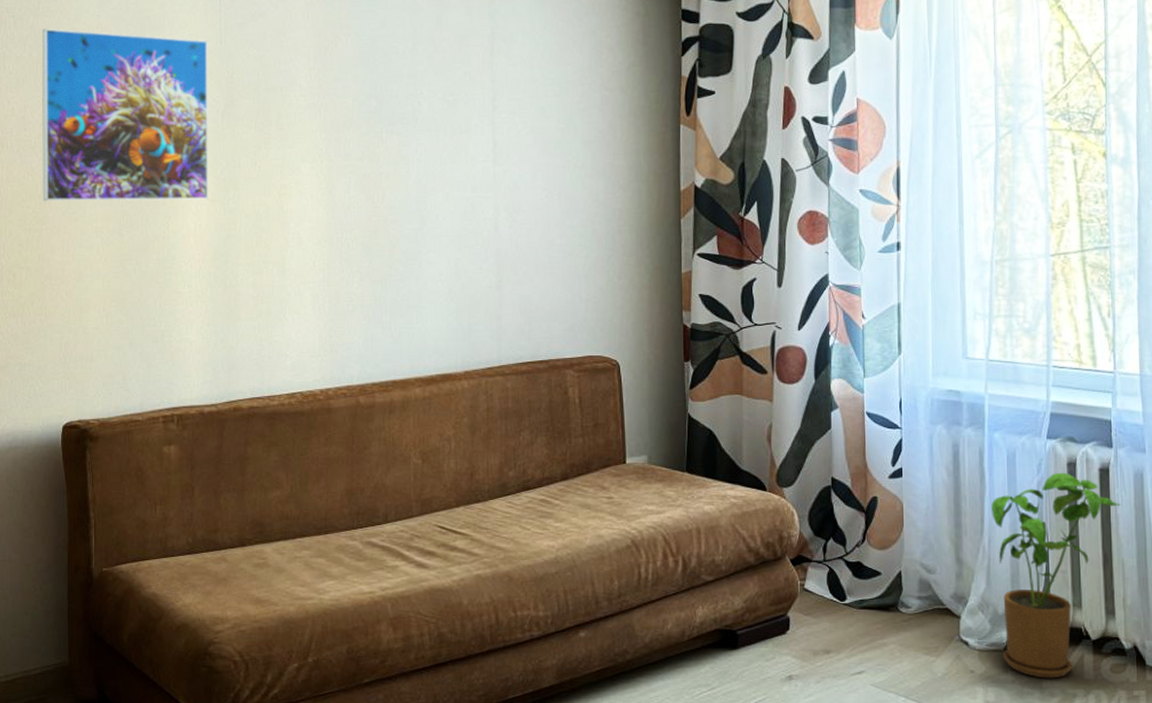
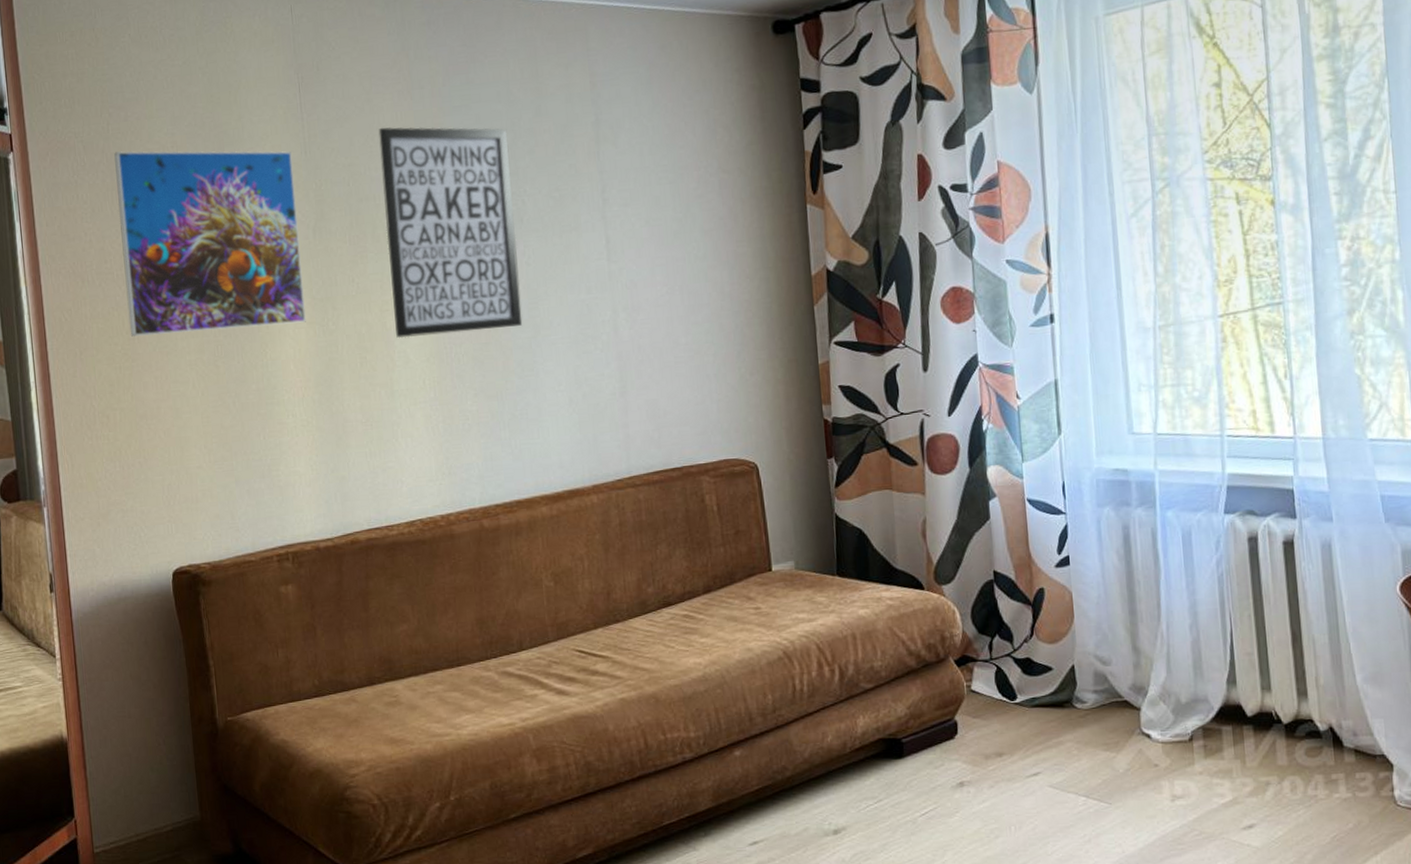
wall art: none [290,24,411,221] -> present [378,127,523,339]
house plant: present [991,472,1122,679] -> none [1168,548,1310,768]

